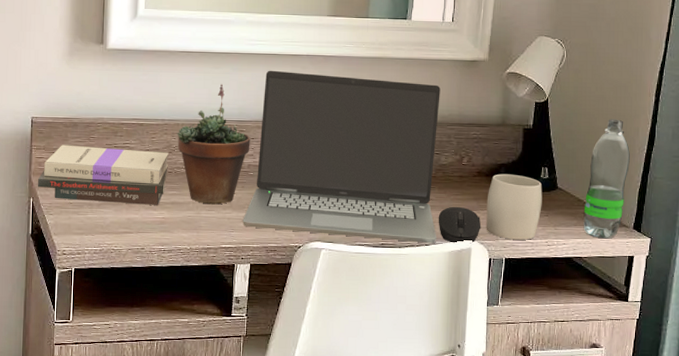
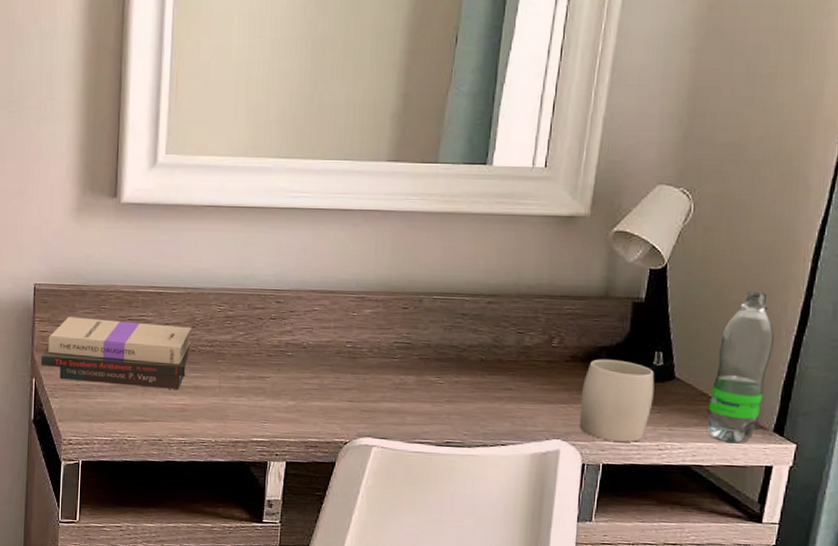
succulent plant: present [177,84,251,205] -> none [201,245,289,390]
laptop: present [243,70,441,244] -> none [278,228,527,444]
computer mouse: present [438,206,481,244] -> none [518,398,574,445]

